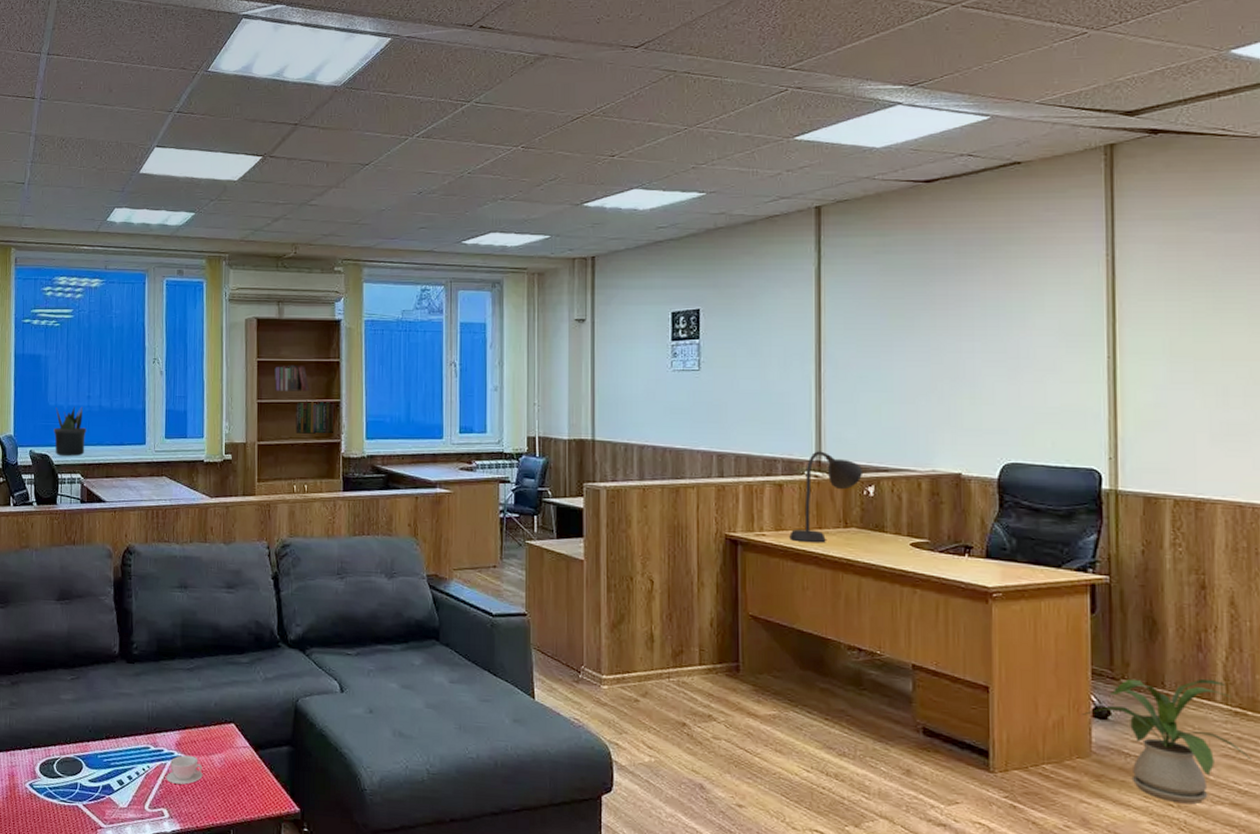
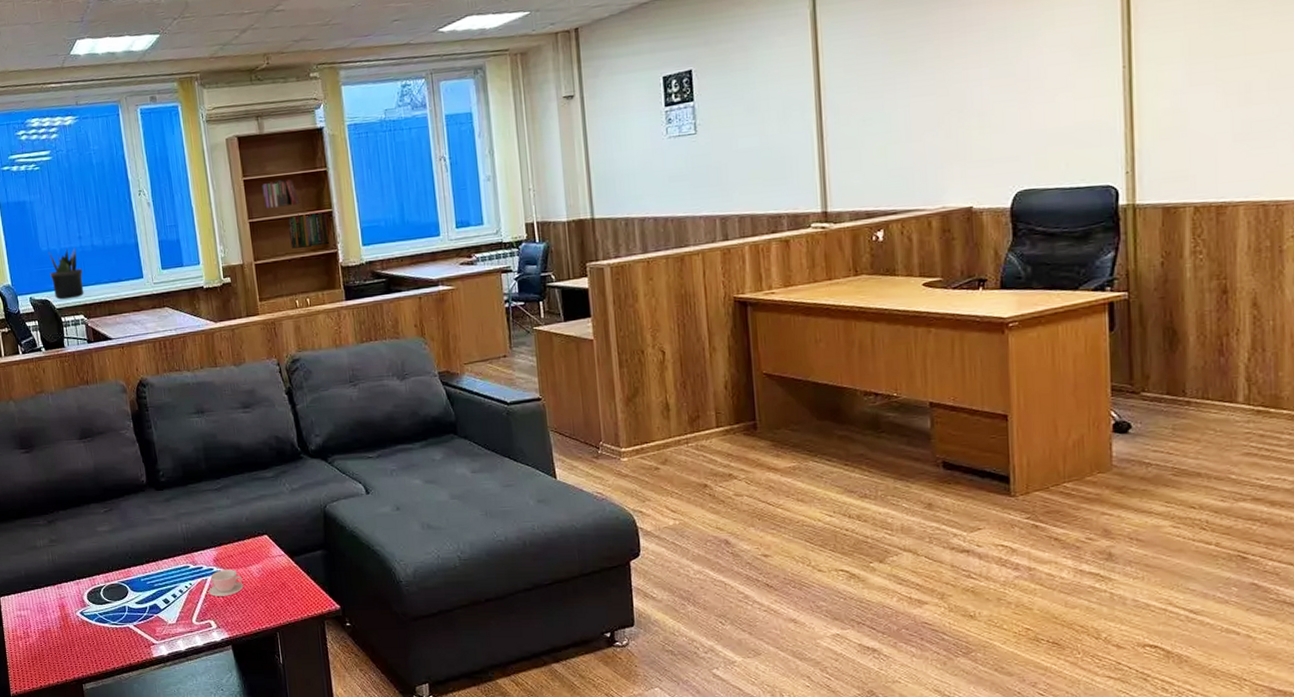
desk lamp: present [789,451,862,542] -> none [799,201,870,295]
house plant: present [1082,678,1252,804] -> none [1102,382,1274,505]

